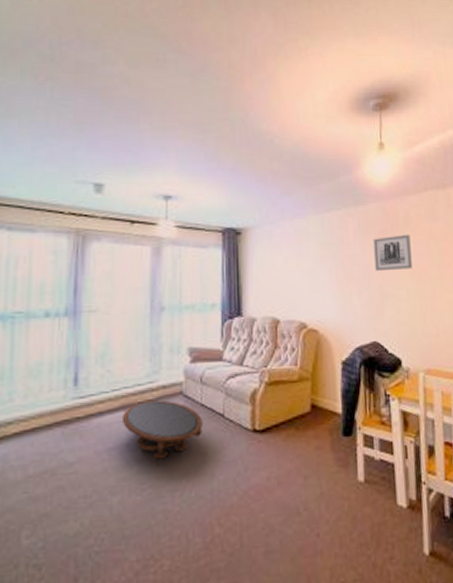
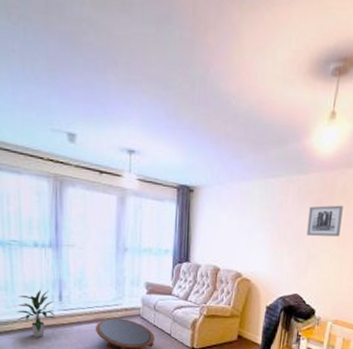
indoor plant: none [12,372,69,442] -> present [16,289,56,337]

